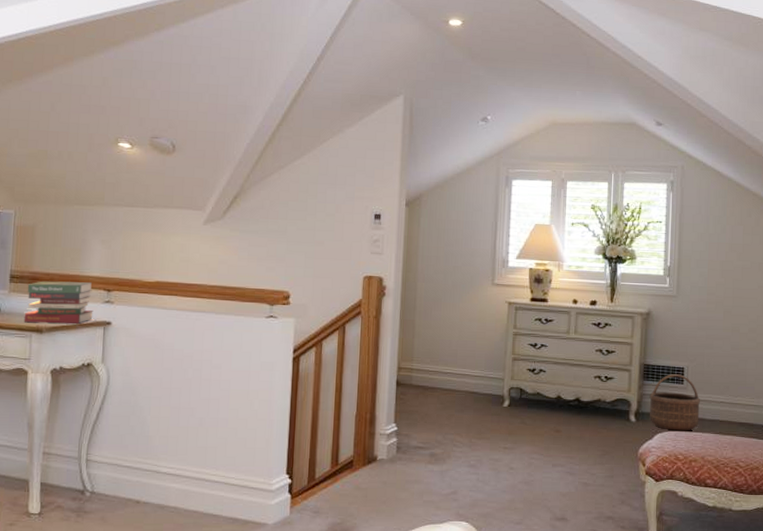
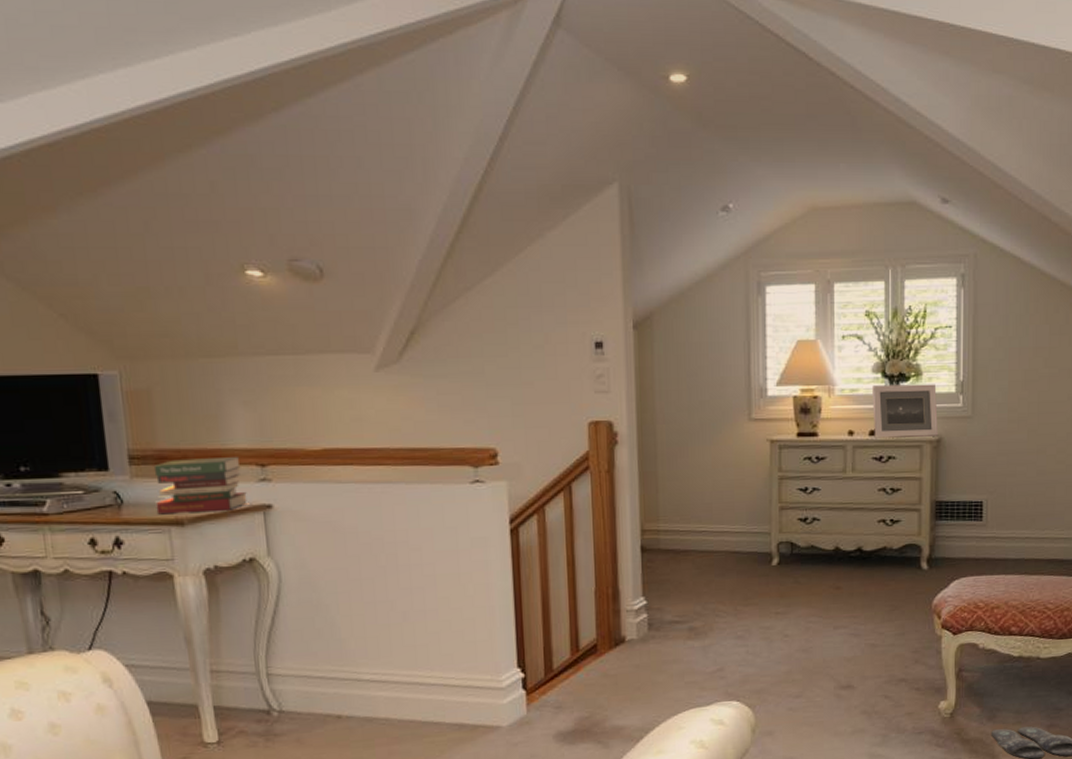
picture frame: none [594,264,648,311] -> present [872,384,939,438]
basket: present [649,374,701,431] -> none [943,509,1003,576]

